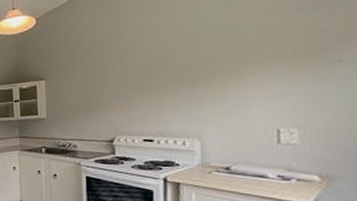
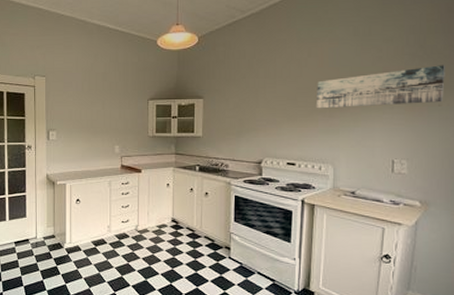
wall art: none [174,12,346,79] -> present [316,65,445,109]

